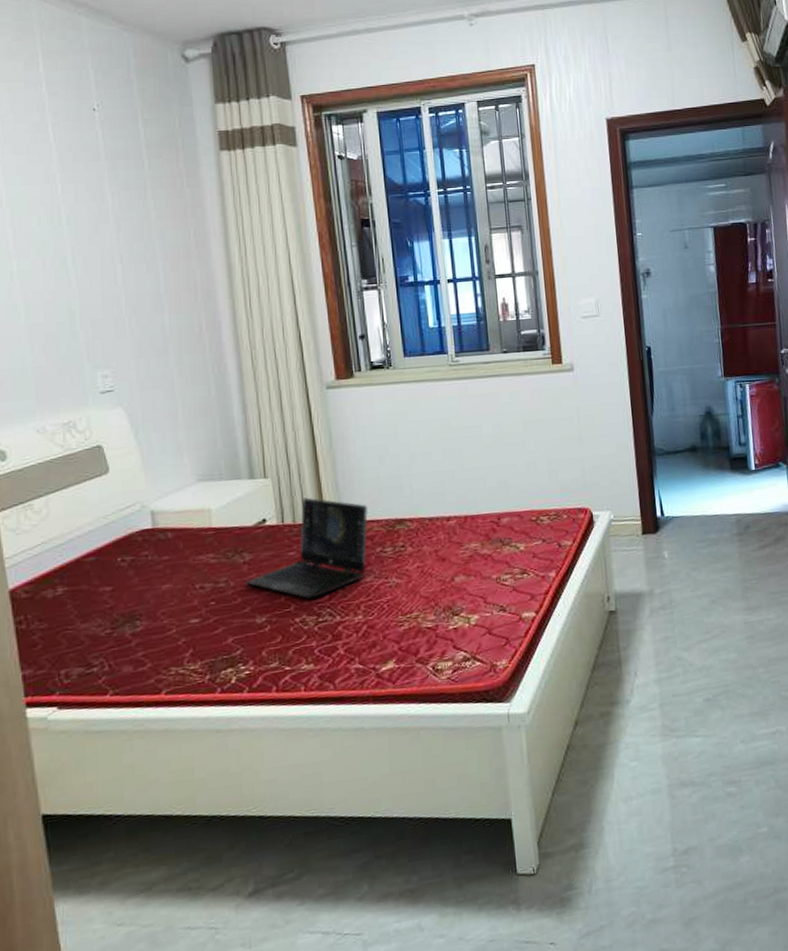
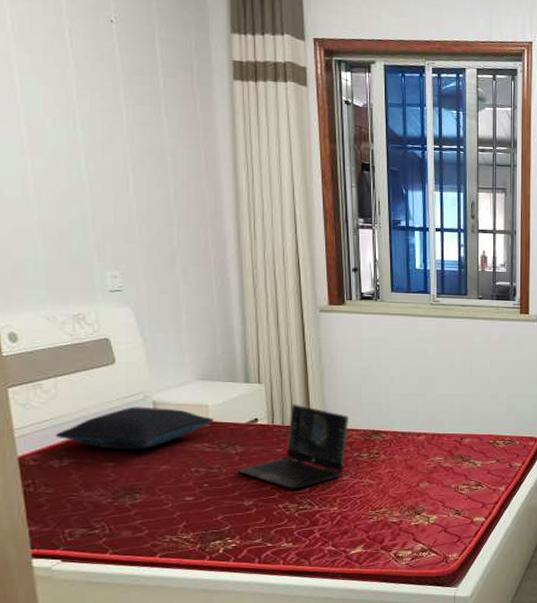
pillow: none [48,517,219,571] -> present [55,406,215,450]

